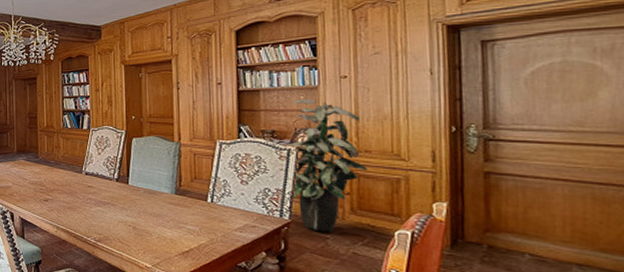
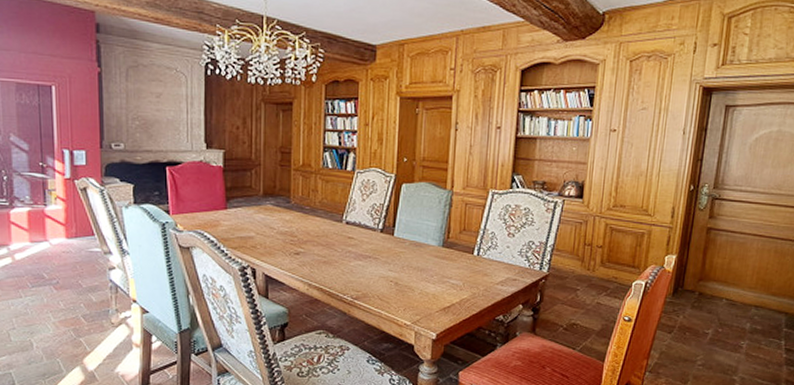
indoor plant: present [289,99,368,232] -> none [552,150,621,284]

